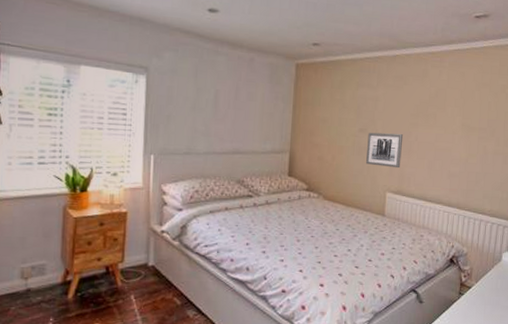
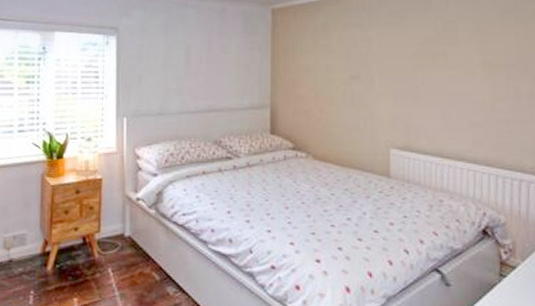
wall art: present [365,132,404,169] -> none [361,79,406,120]

